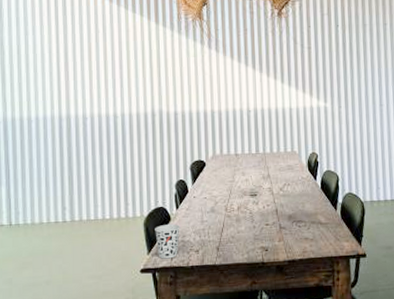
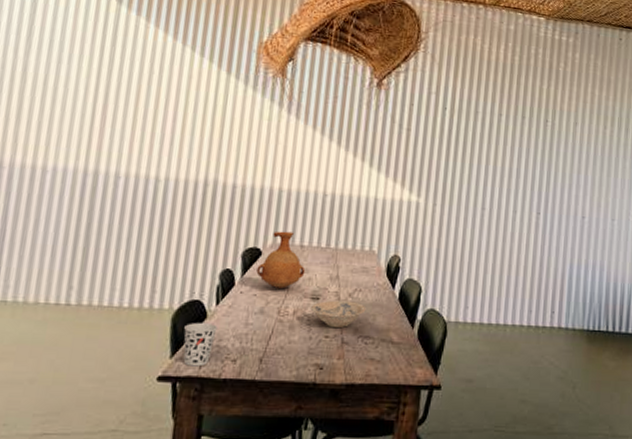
vase: none [203,144,242,192] -> present [256,231,306,290]
bowl: none [250,194,296,216] -> present [310,300,366,327]

